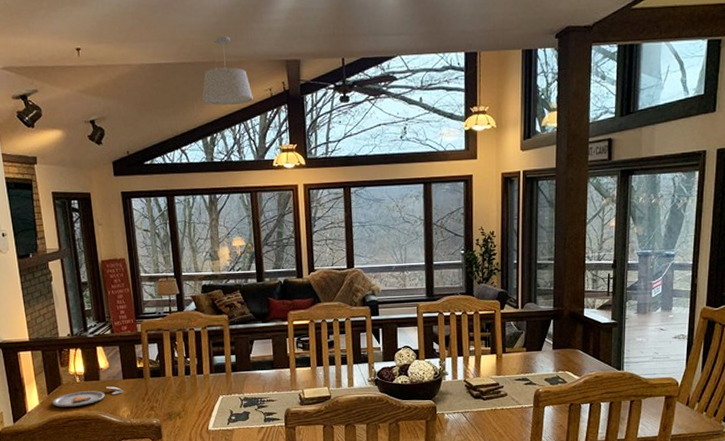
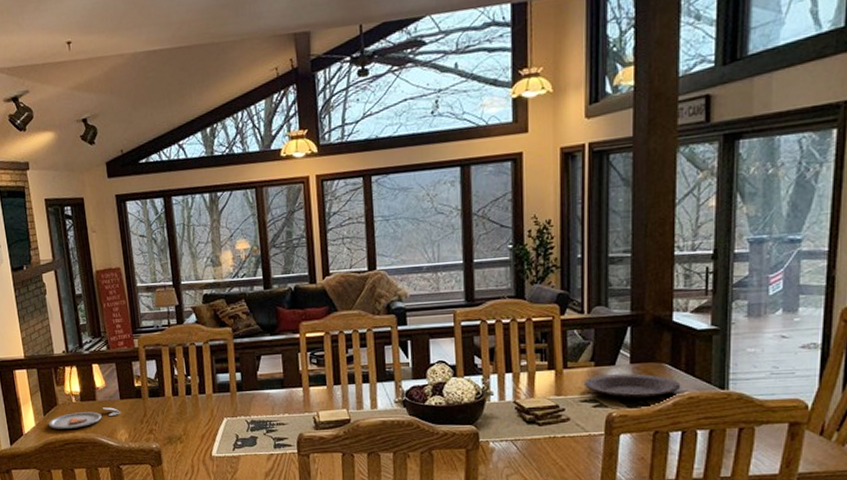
pendant light: present [202,35,253,106] -> none [200,12,257,92]
plate: none [518,357,590,378] -> present [583,373,681,399]

